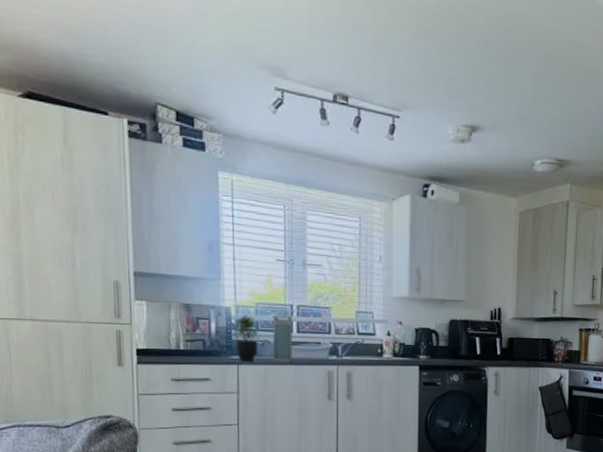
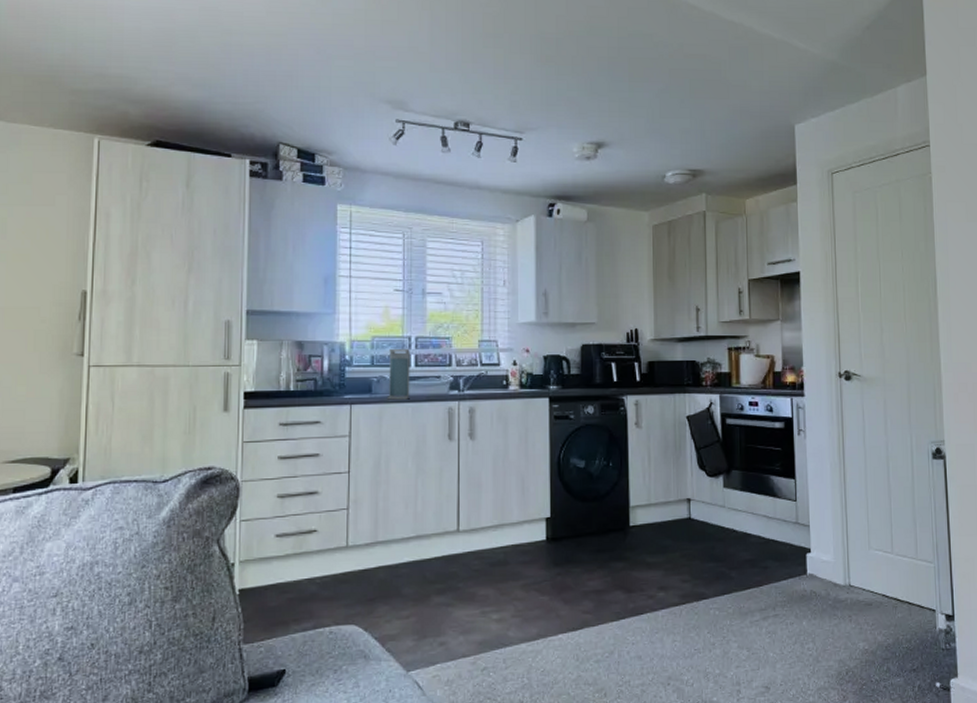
potted plant: present [231,315,259,361] -> none [345,350,374,400]

